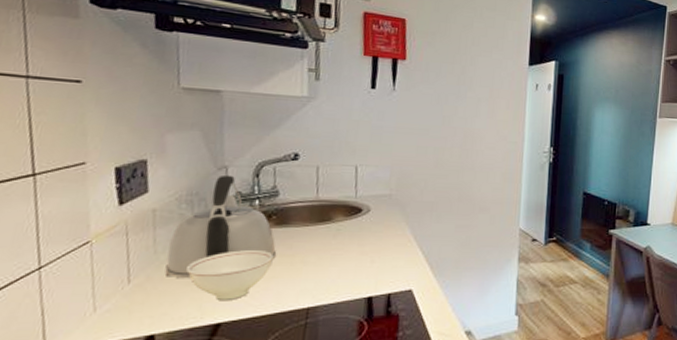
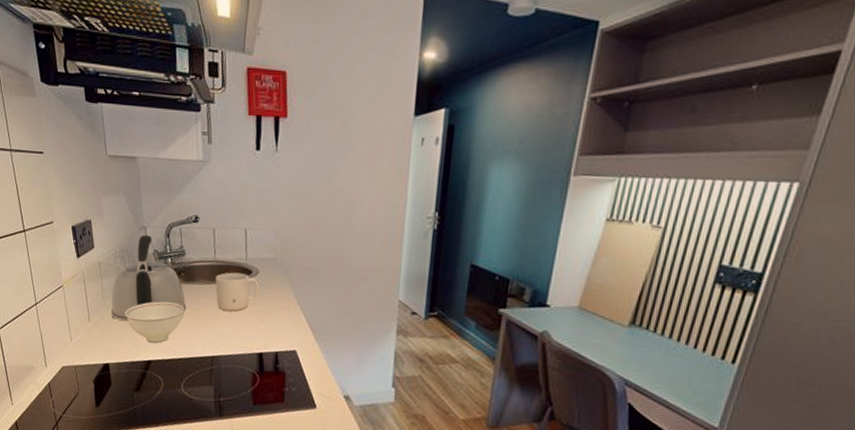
mug: none [316,211,372,254] -> present [215,272,260,312]

